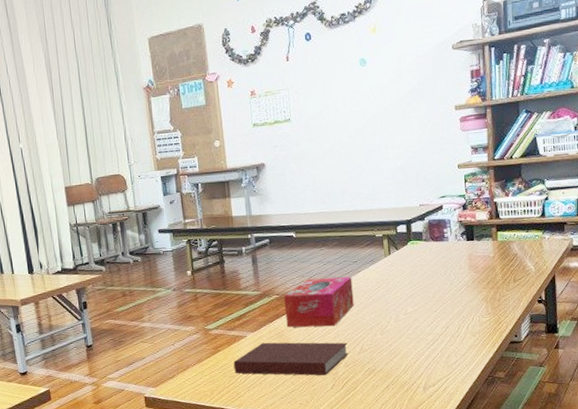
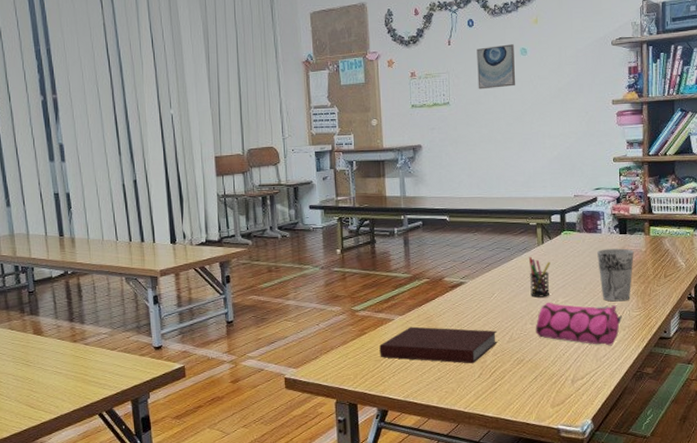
tissue box: present [284,276,354,328] -> none [435,263,505,314]
wall art: none [315,55,356,104] -> present [477,44,515,90]
pen holder: none [376,268,399,308] -> present [528,257,550,298]
pencil case: none [385,312,472,352] -> present [535,302,622,346]
cup: none [445,255,482,309] -> present [597,248,634,302]

